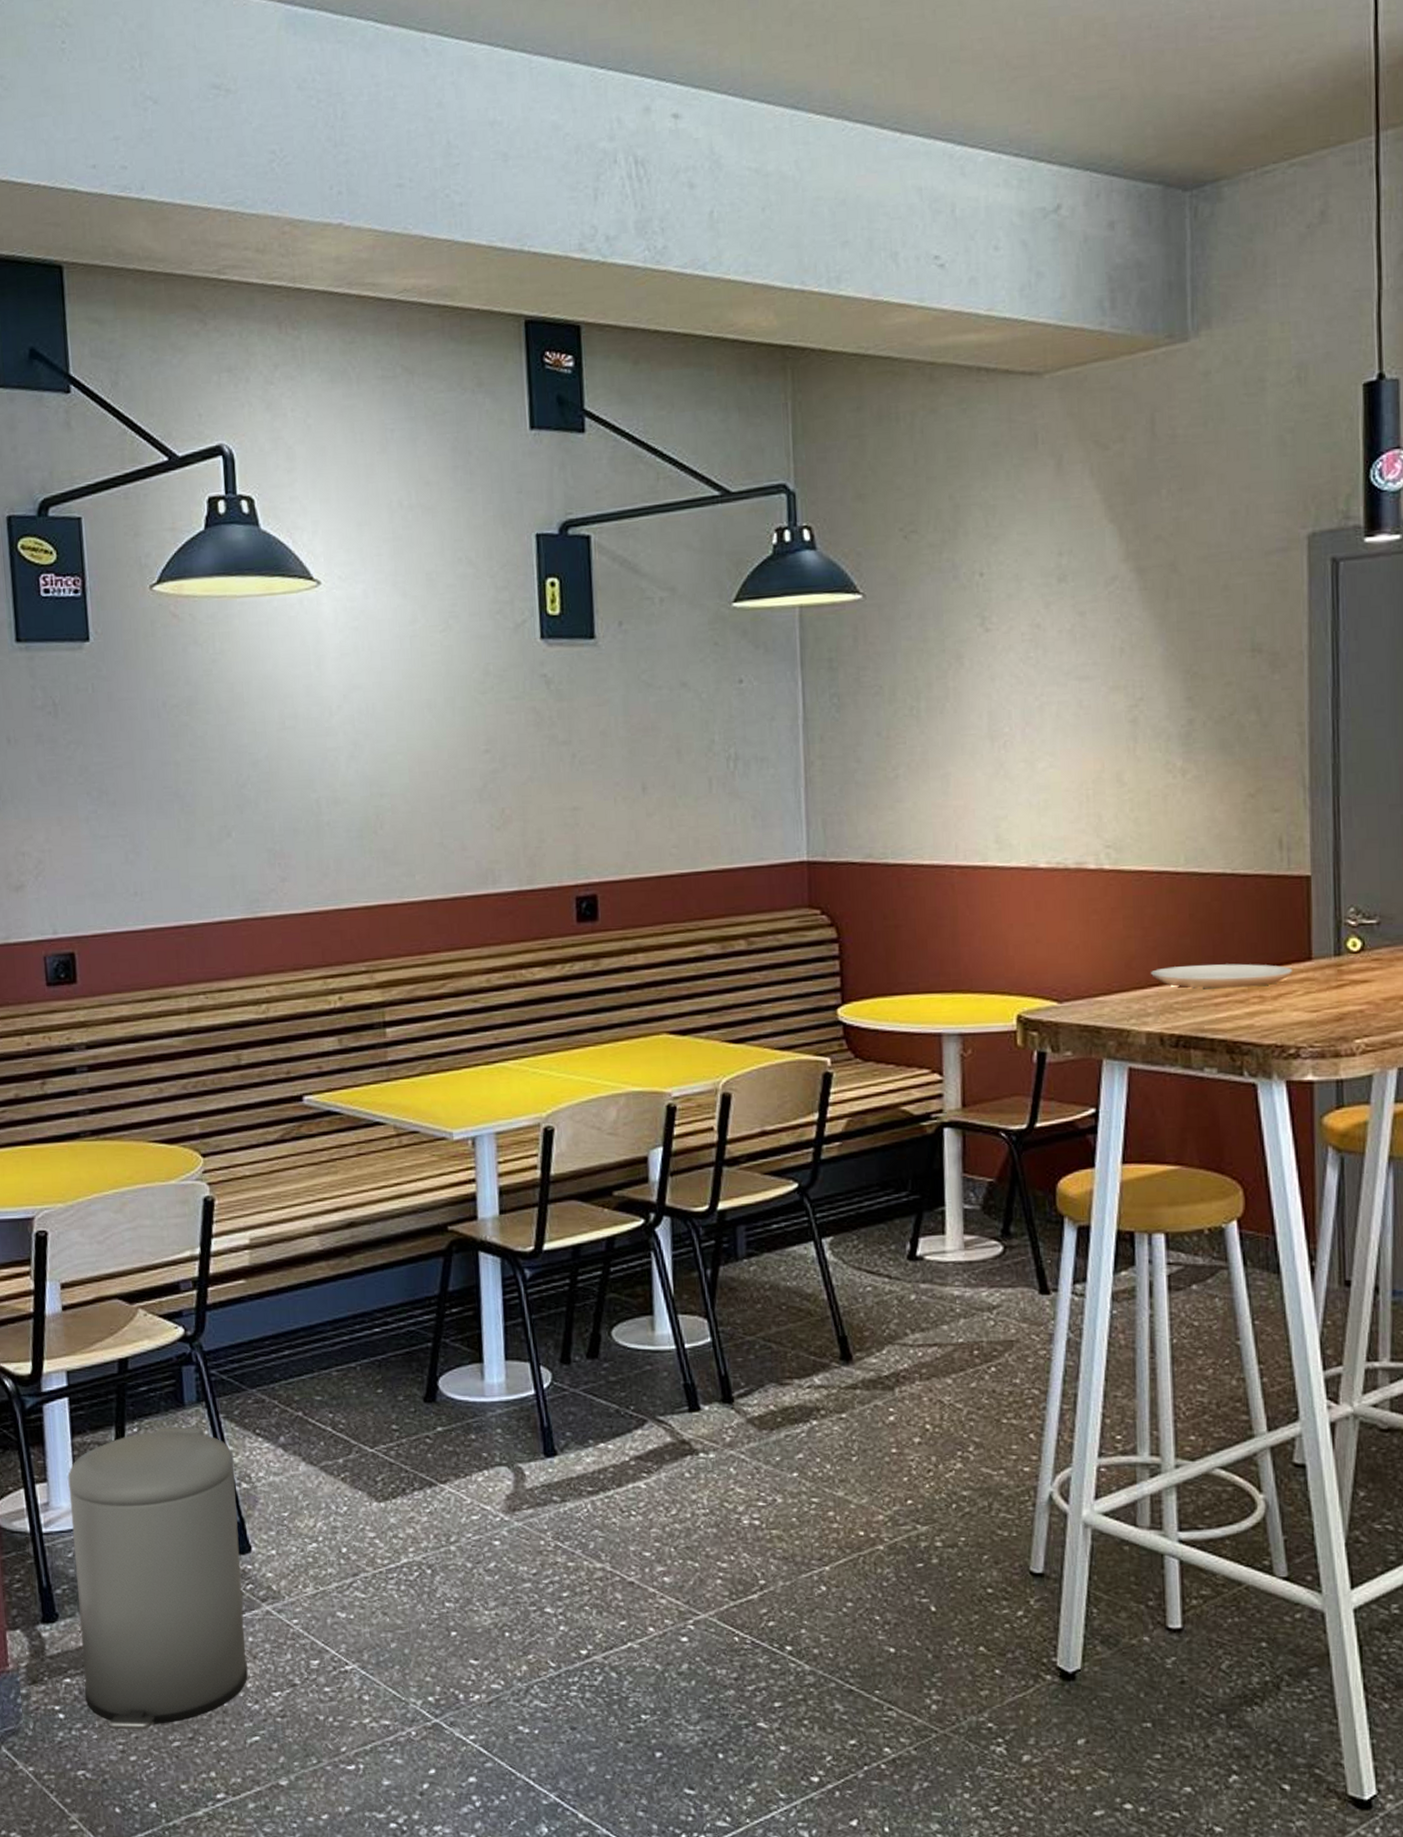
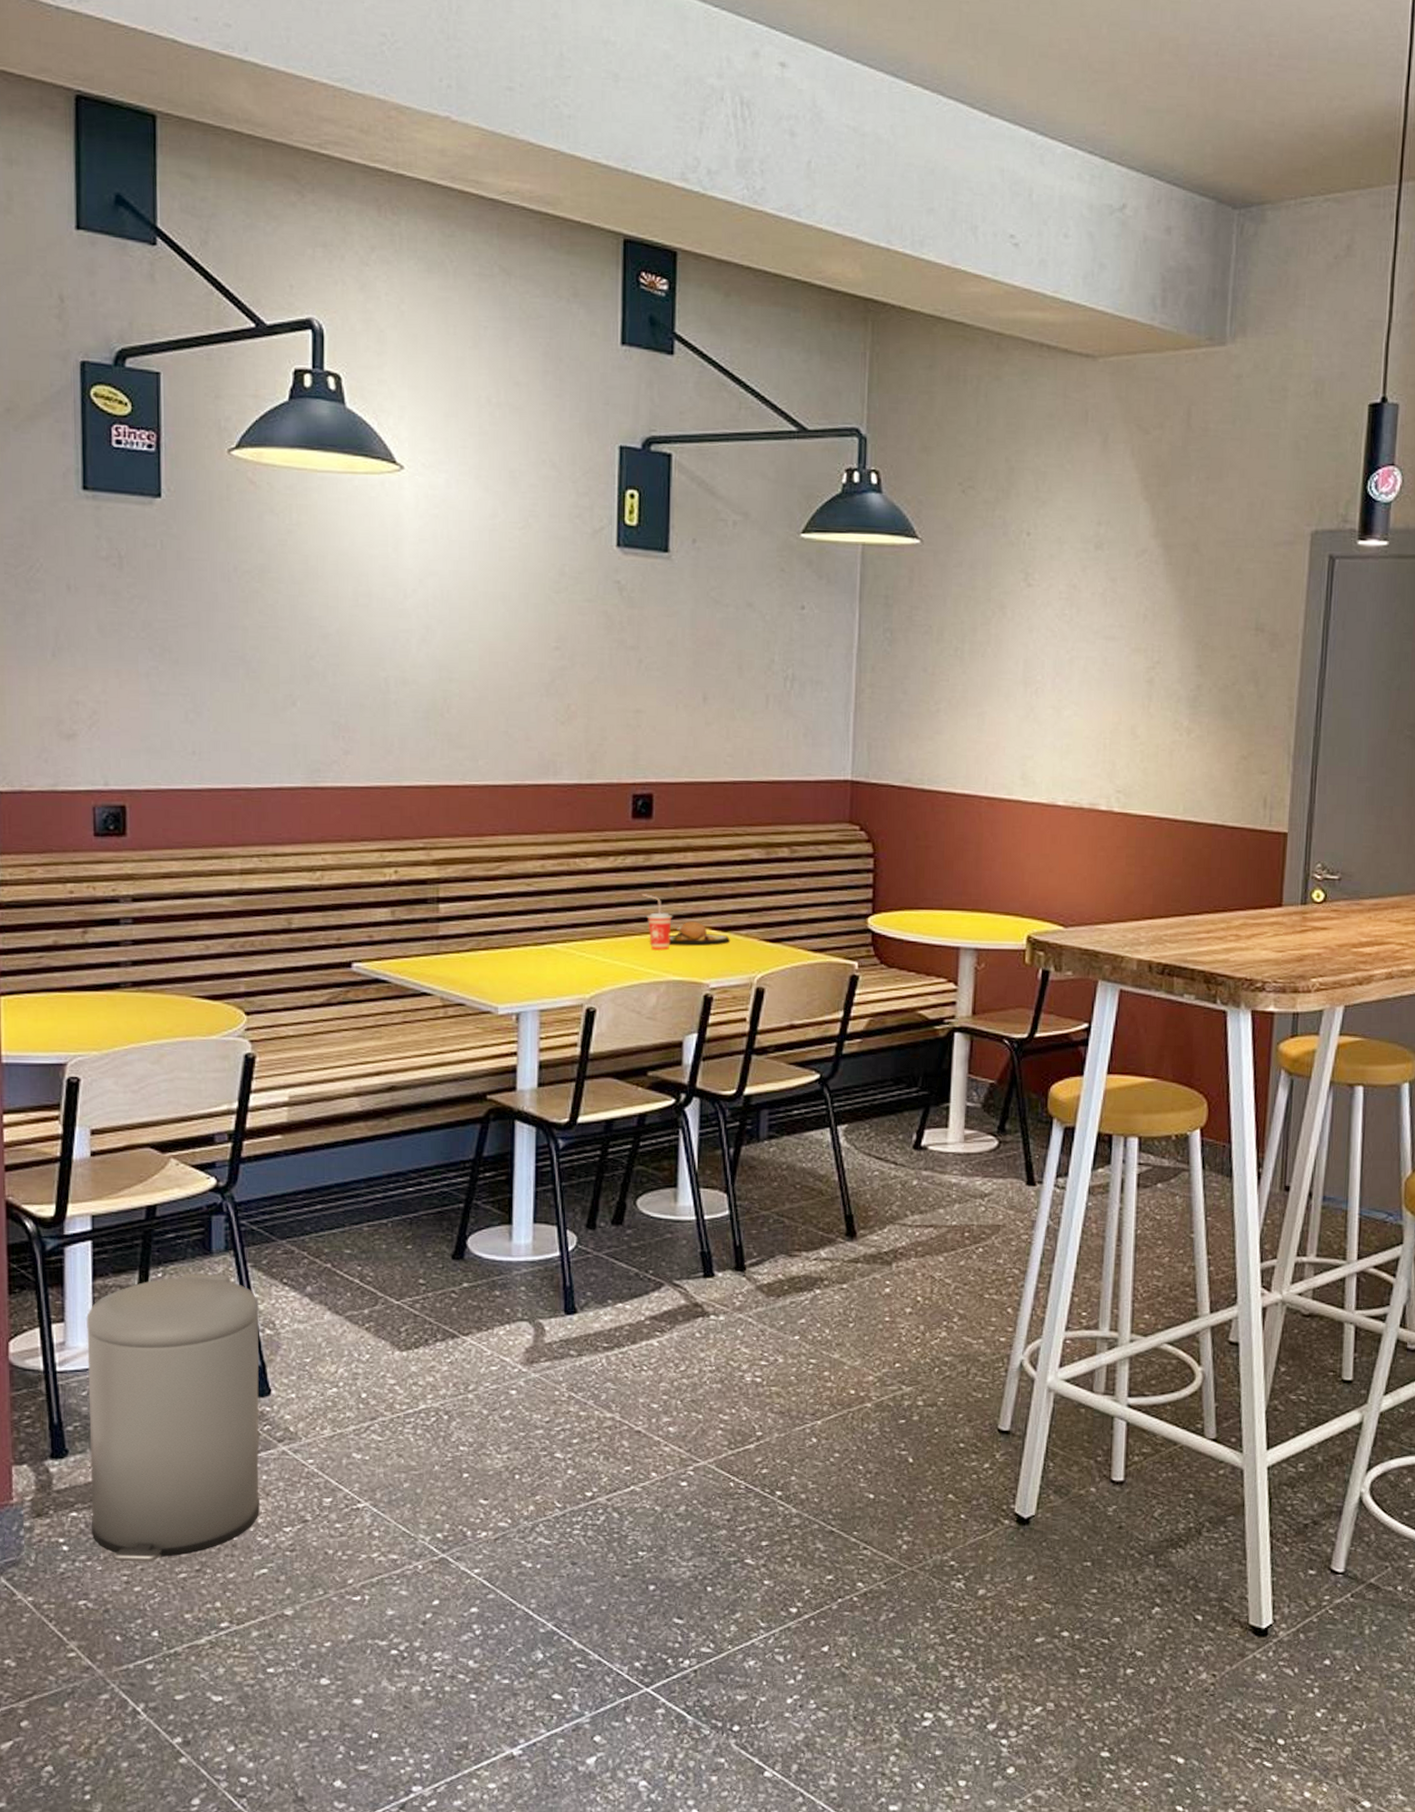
beverage cup: none [593,1001,627,1062] -> present [642,894,672,952]
burger: none [625,1027,691,1055] -> present [669,921,731,947]
plate: present [1151,963,1293,989] -> none [1146,903,1266,926]

